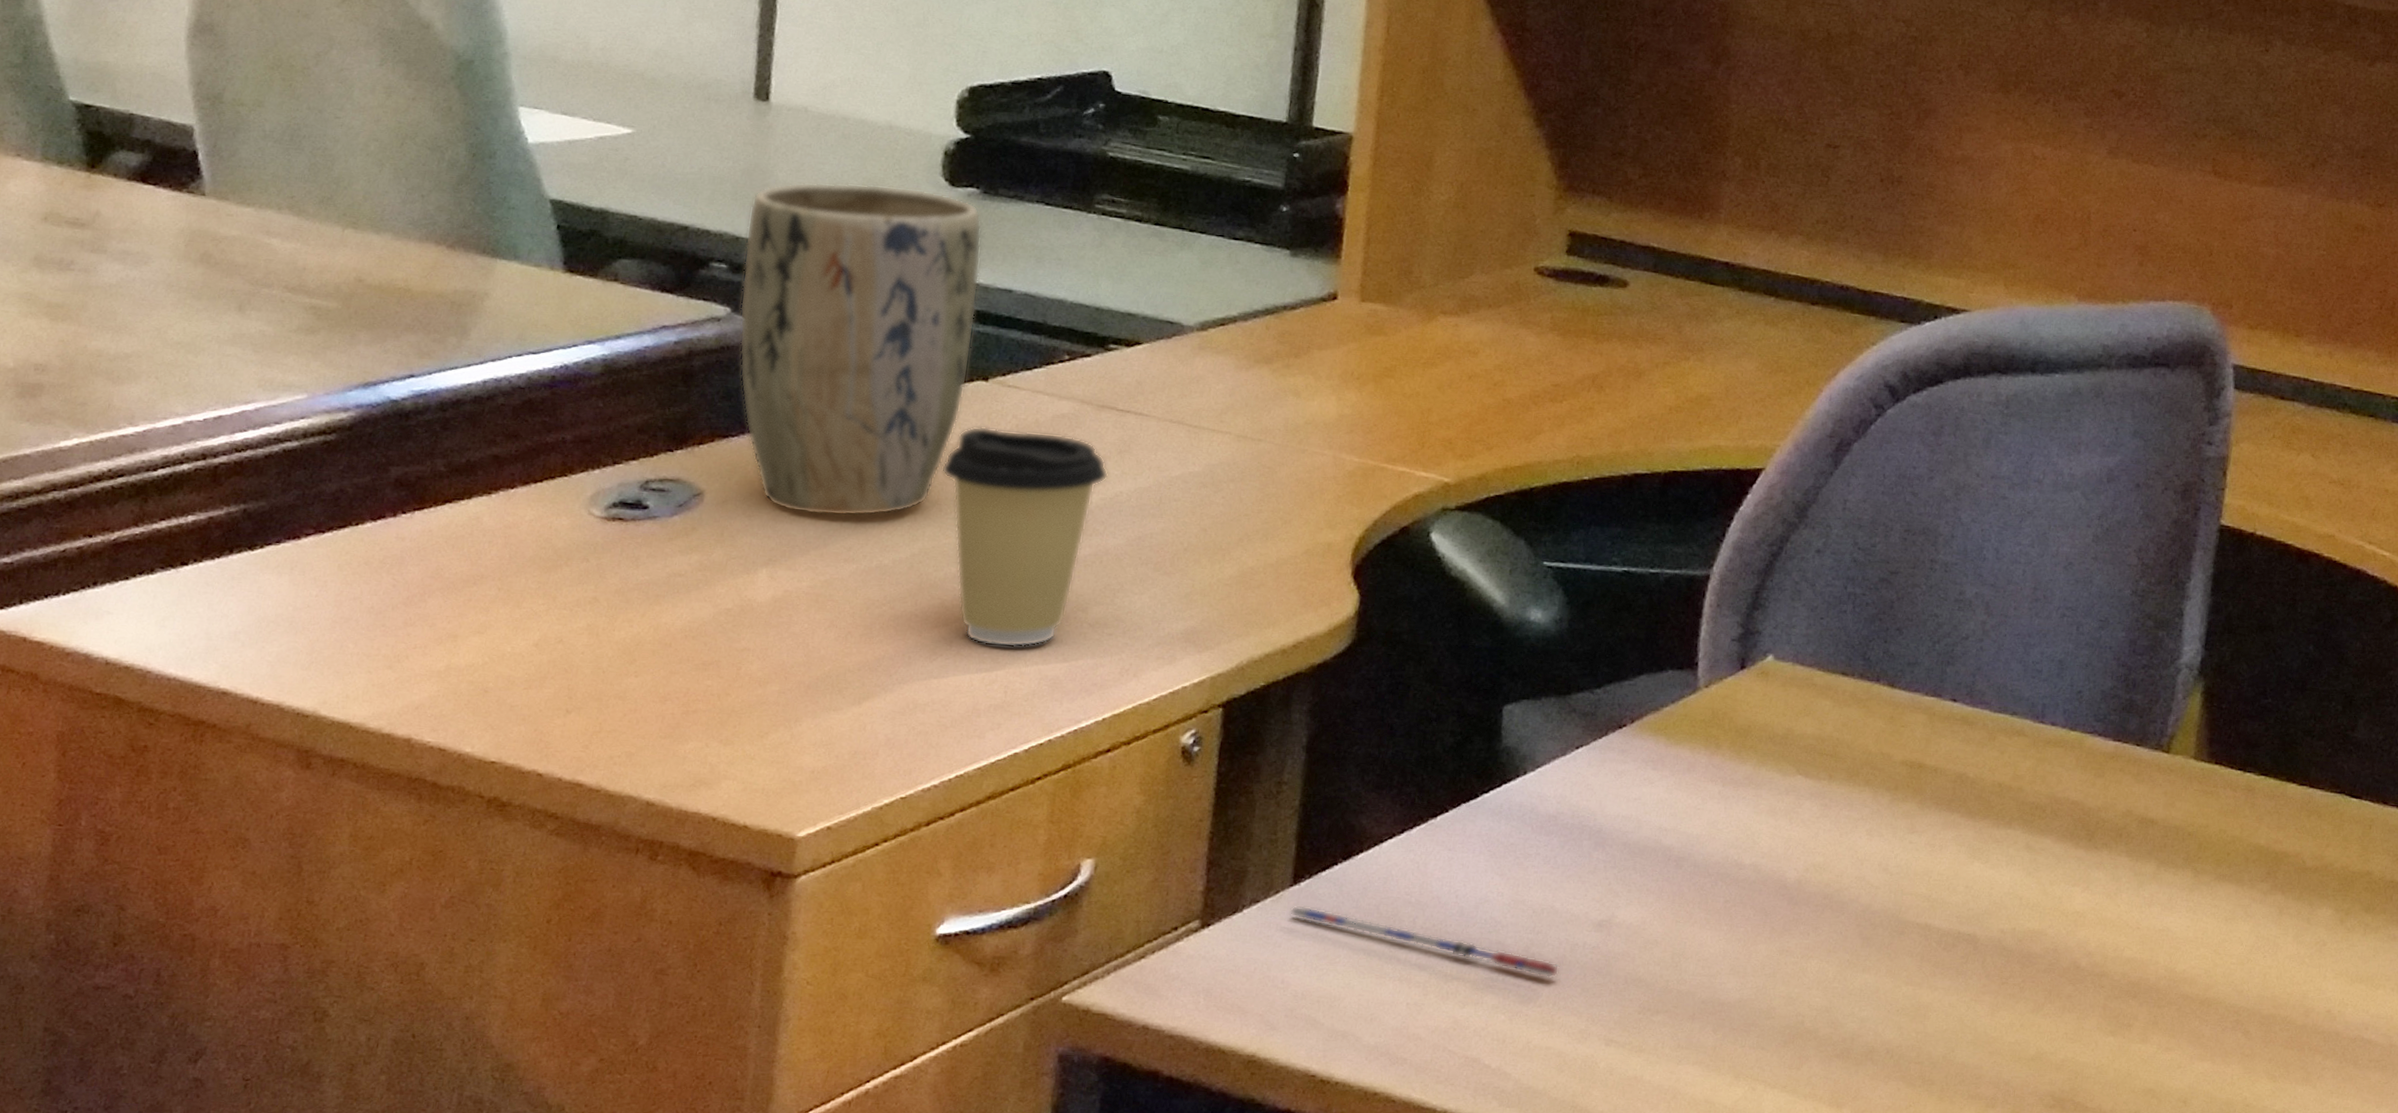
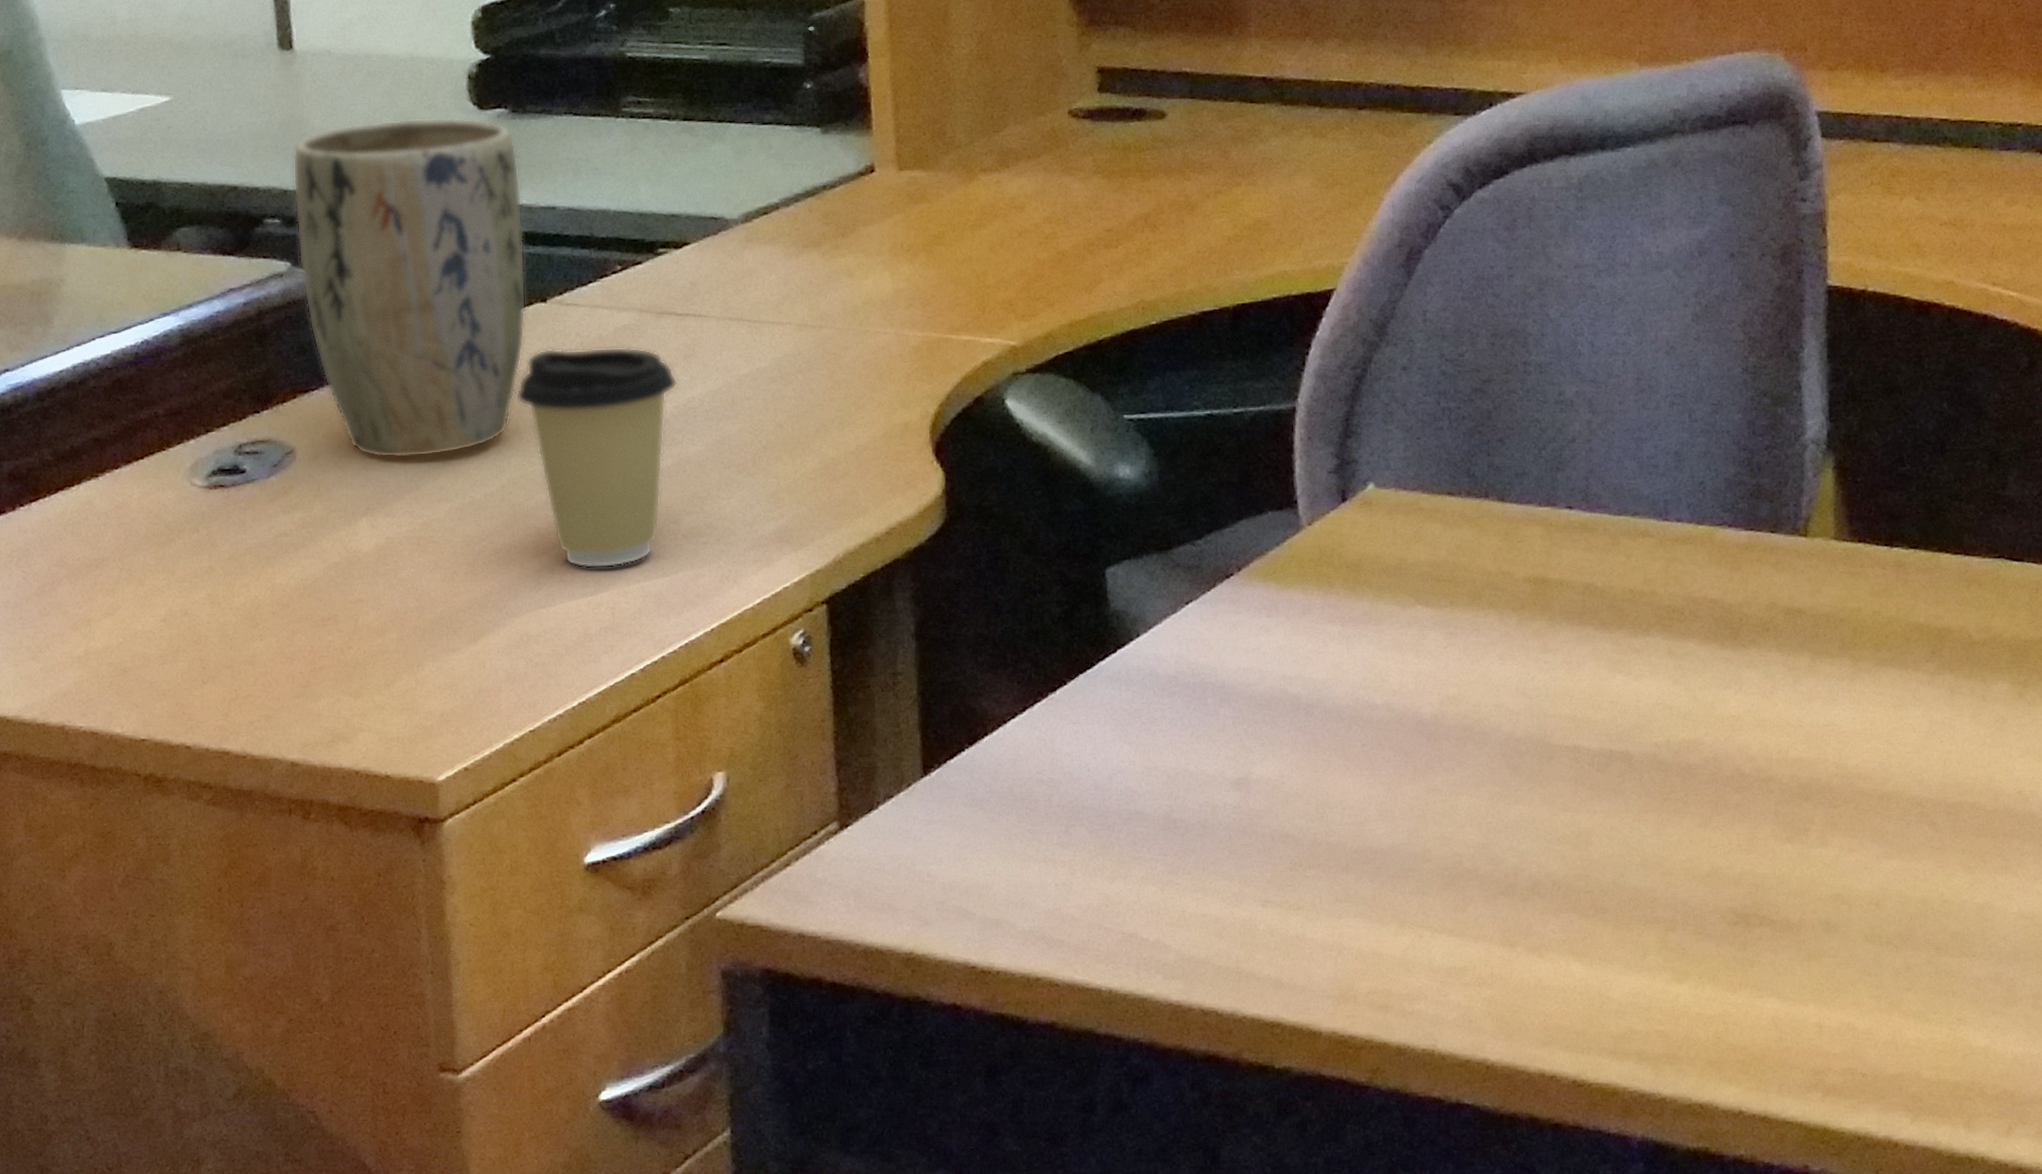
pen: present [1290,905,1560,979] -> none [925,796,1203,844]

